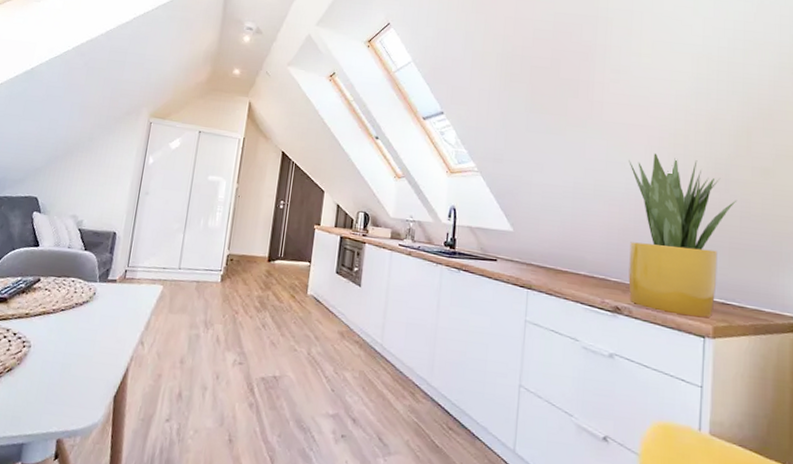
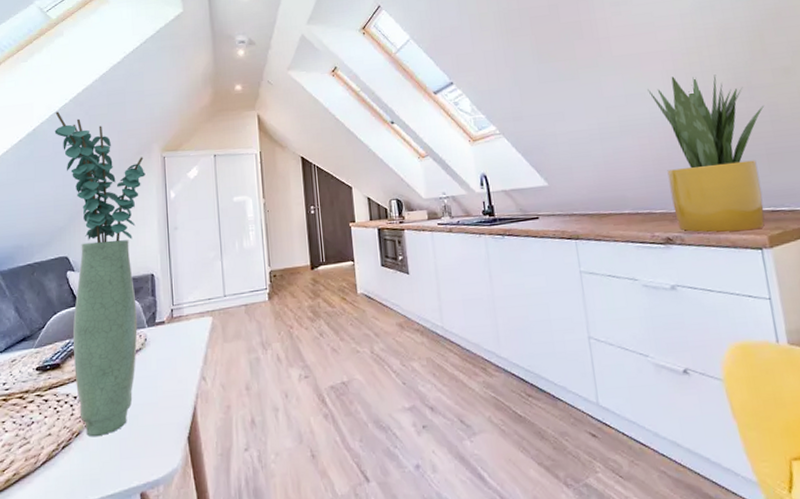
vase: none [15,56,131,377] -> present [54,111,146,437]

